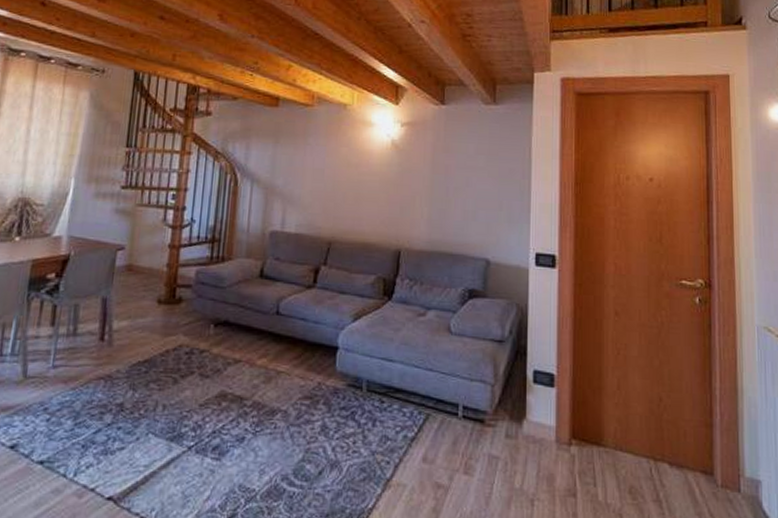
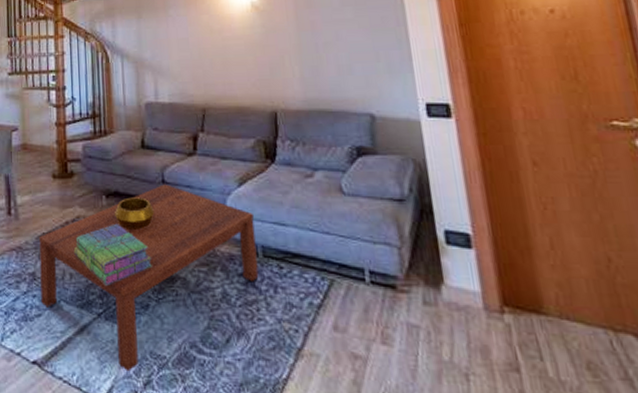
coffee table: none [126,316,363,506] -> present [39,184,259,372]
stack of books: none [170,354,254,418] -> present [73,223,152,286]
decorative bowl: none [221,327,264,361] -> present [115,197,154,230]

